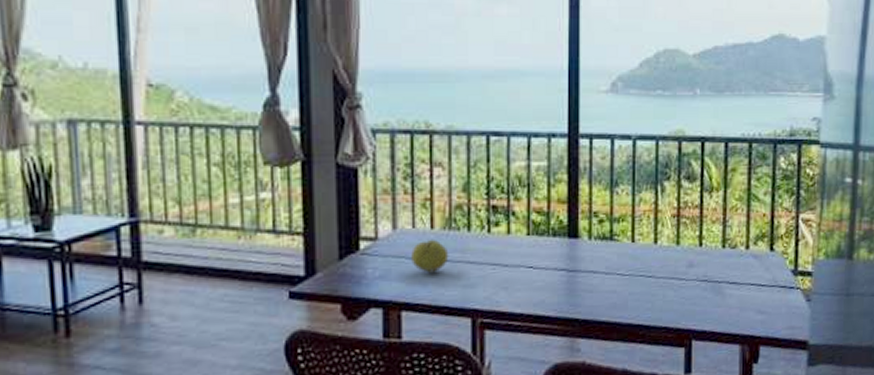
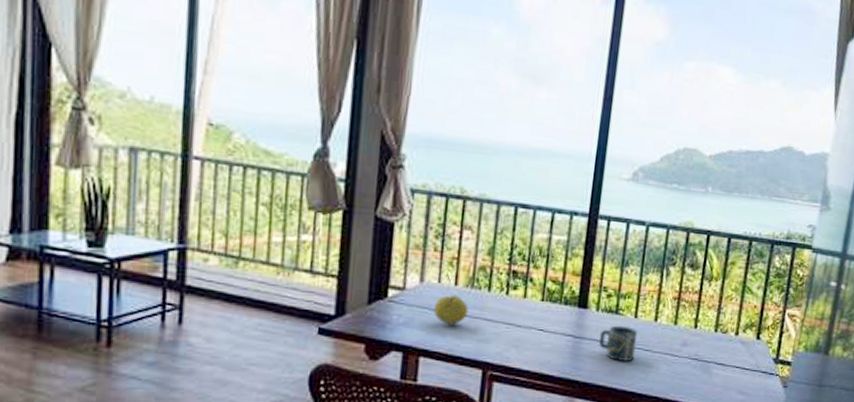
cup: none [595,252,637,292] -> present [598,325,638,361]

